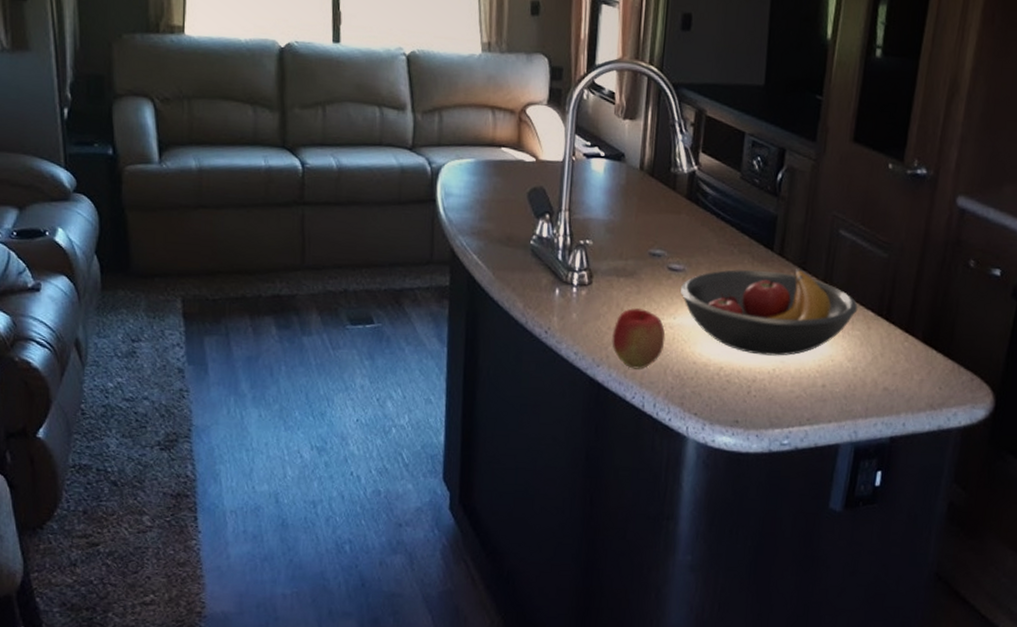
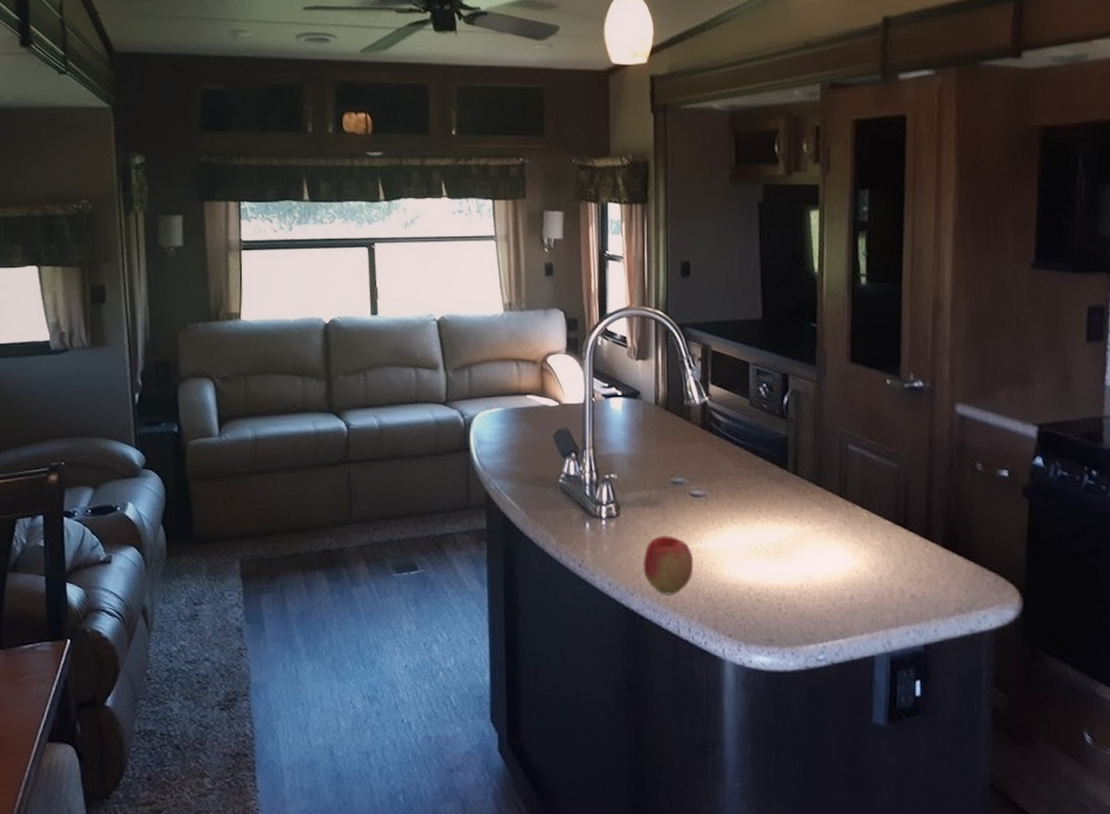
fruit bowl: present [680,267,858,356] -> none [703,484,875,572]

